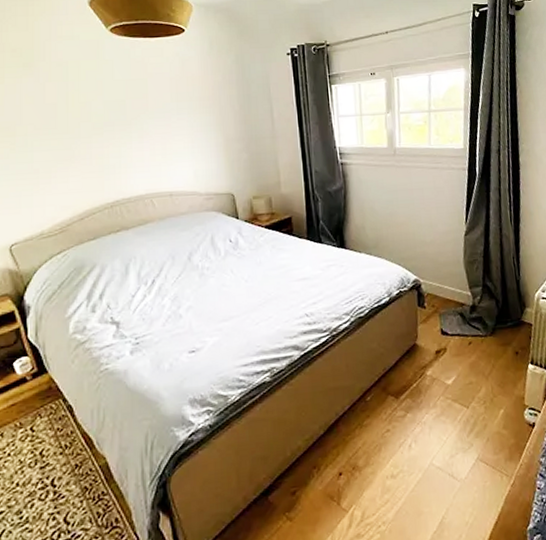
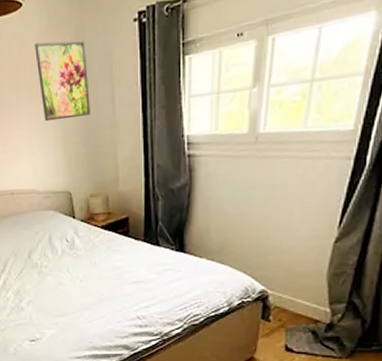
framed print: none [196,62,251,129] -> present [35,40,90,122]

